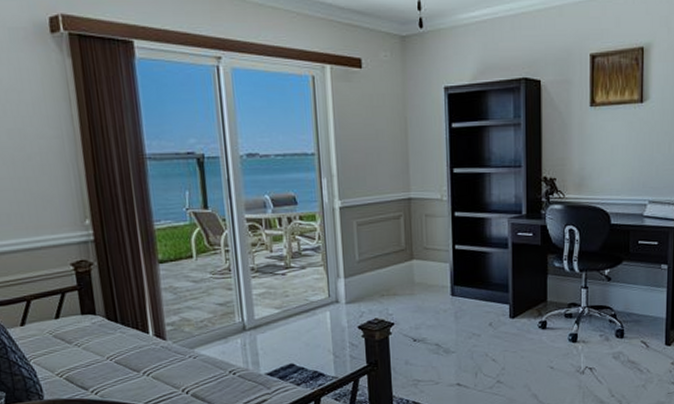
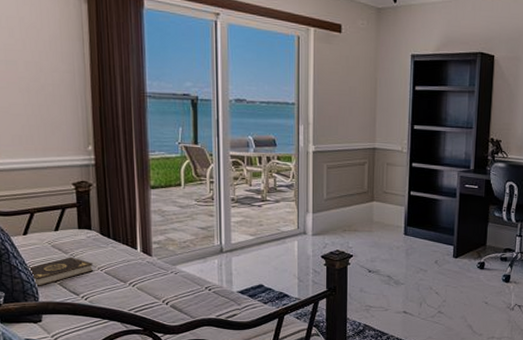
book: none [27,347,103,384] -> present [26,257,94,287]

